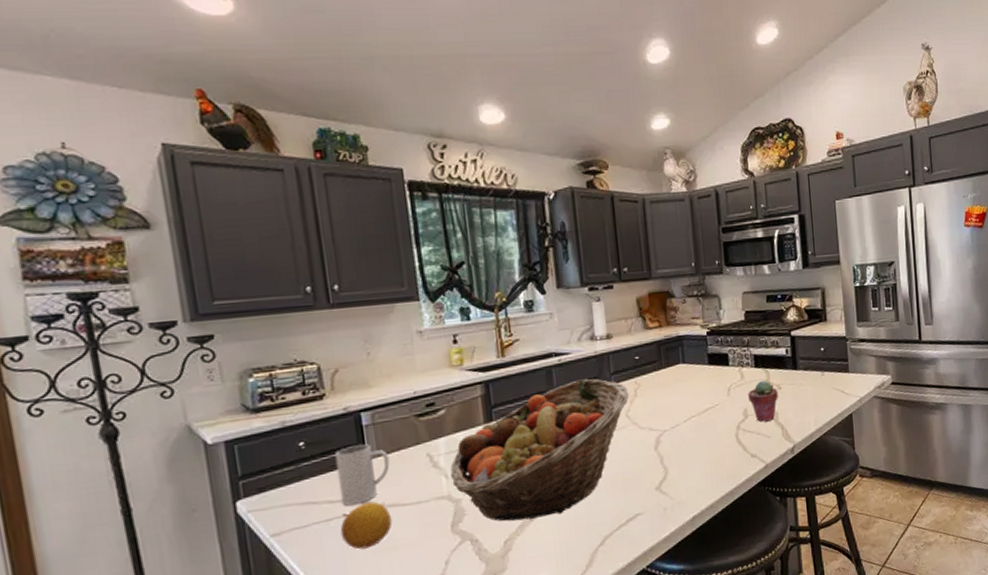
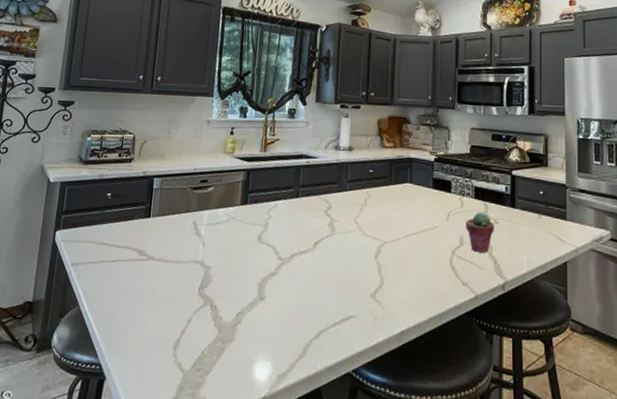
mug: present [334,444,390,506] -> none [124,204,166,253]
fruit: present [340,502,393,550] -> none [118,253,157,292]
fruit basket: present [450,378,629,522] -> none [207,181,360,300]

